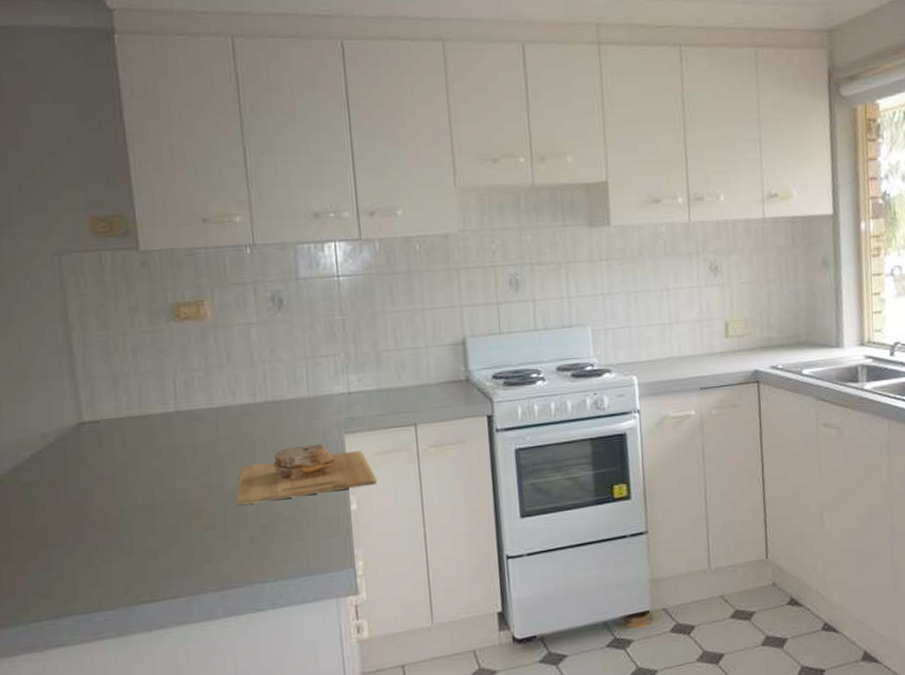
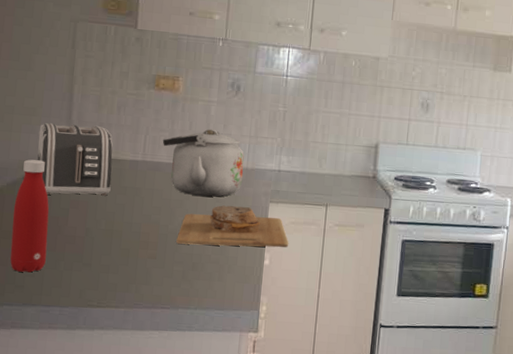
bottle: none [21,434,75,578] -> present [10,159,49,273]
toaster: none [36,378,142,476] -> present [37,122,113,196]
kettle: none [196,357,306,443] -> present [162,128,244,197]

